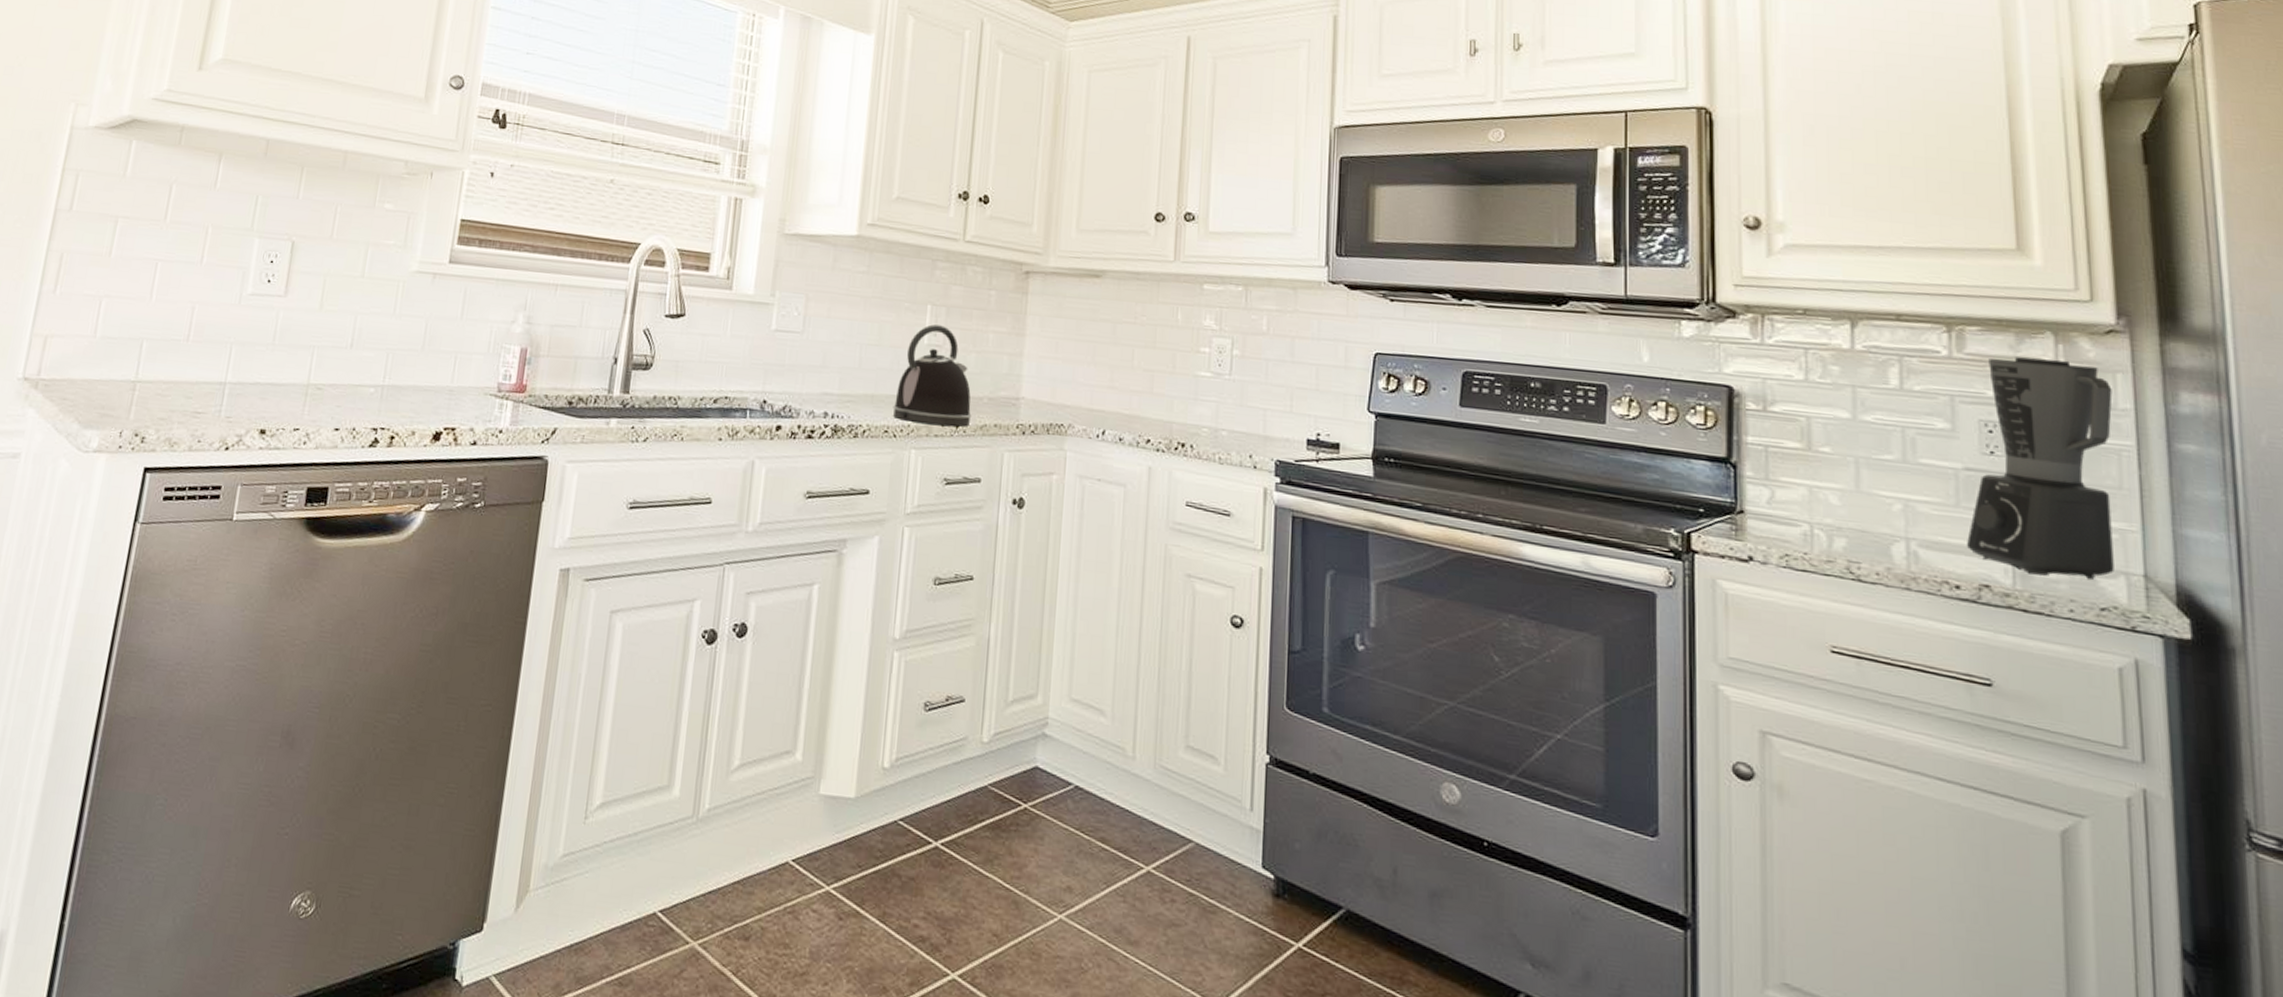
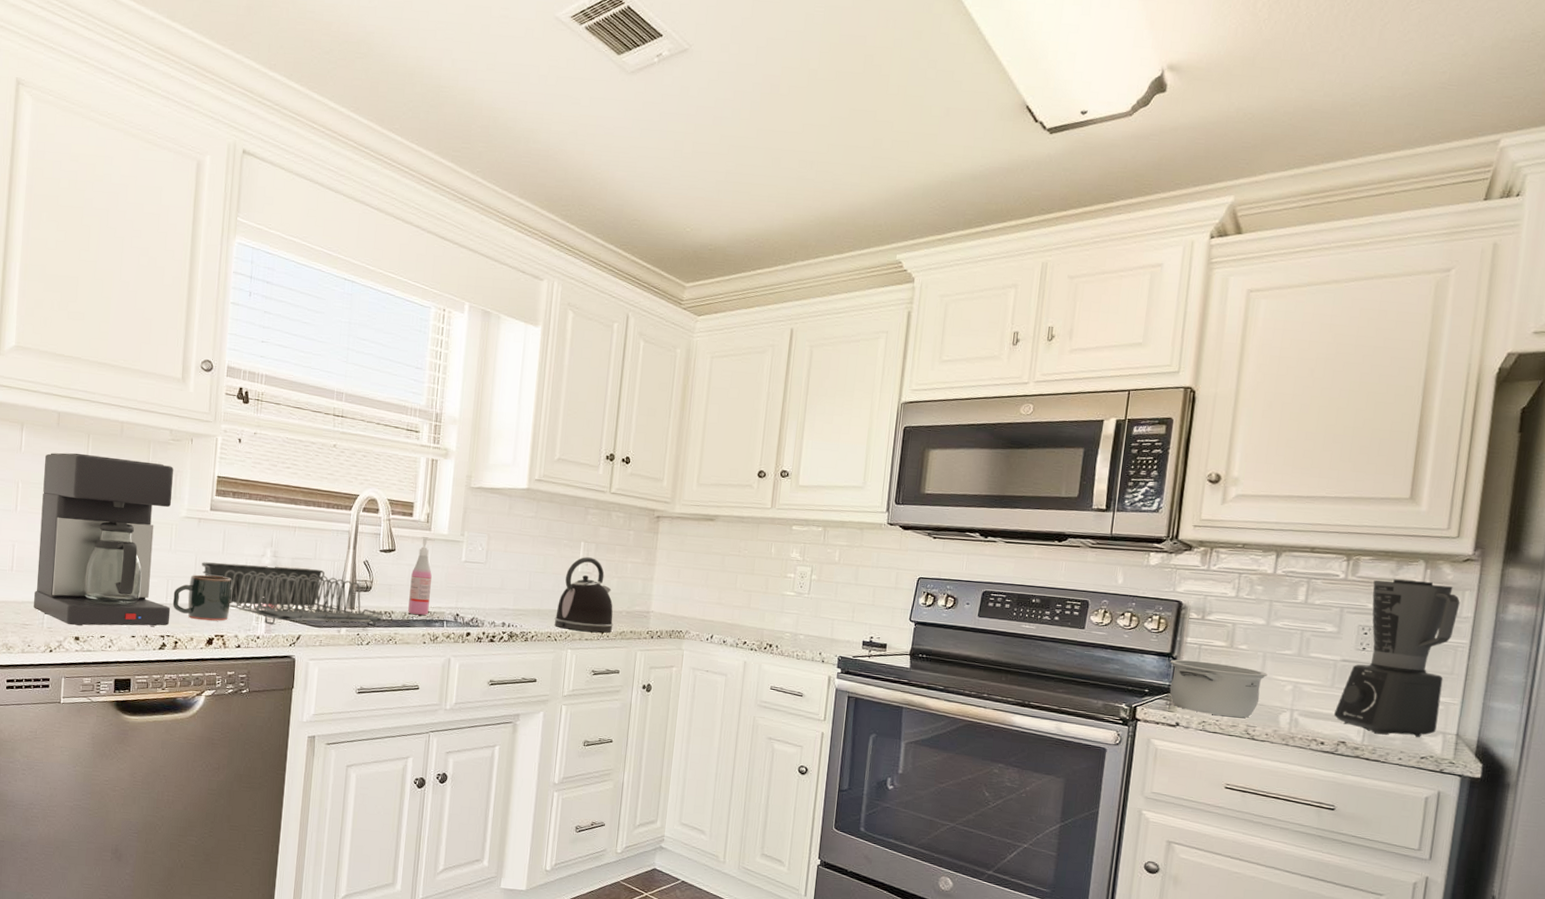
coffee maker: none [210,189,406,416] -> present [34,452,174,627]
mug: none [391,346,471,410] -> present [172,574,232,622]
dish rack: none [433,330,667,418] -> present [202,562,383,627]
soap dispenser: none [699,298,737,402] -> present [408,537,435,616]
cooking pot: none [1728,466,1865,550] -> present [1169,659,1268,718]

